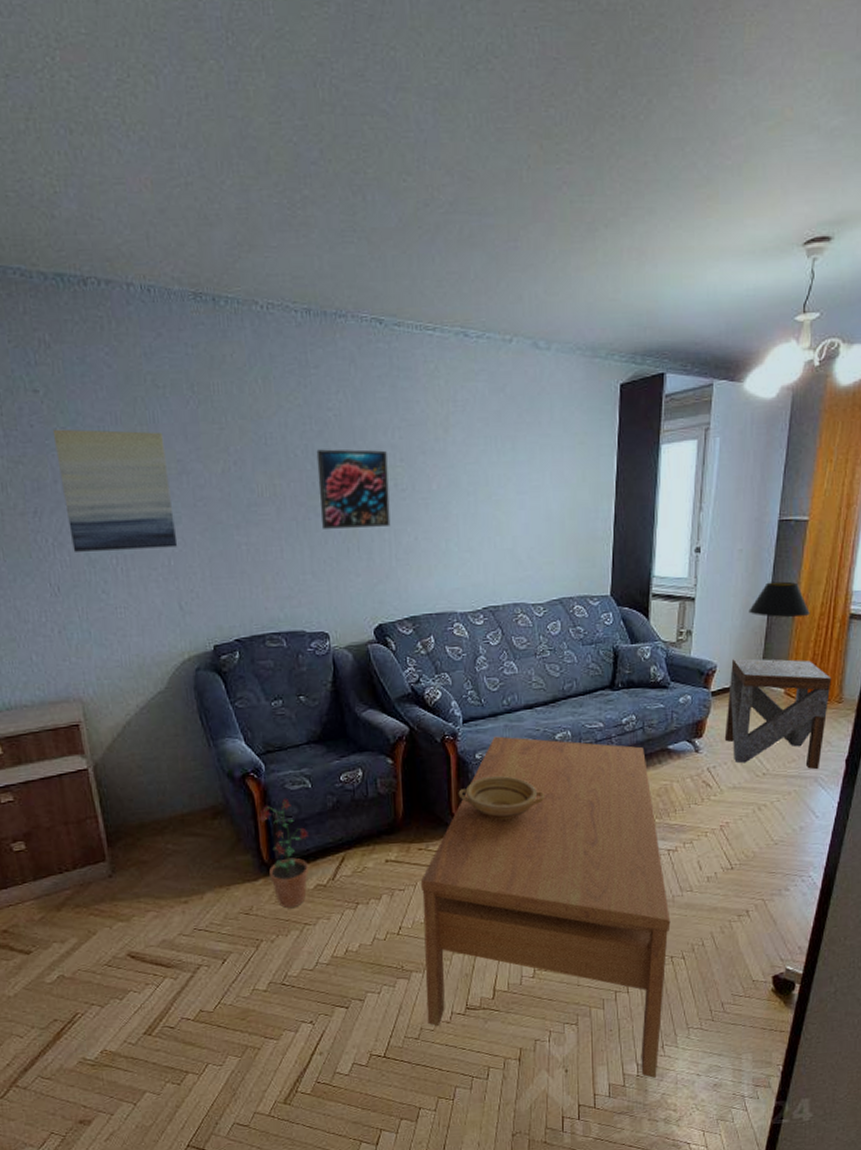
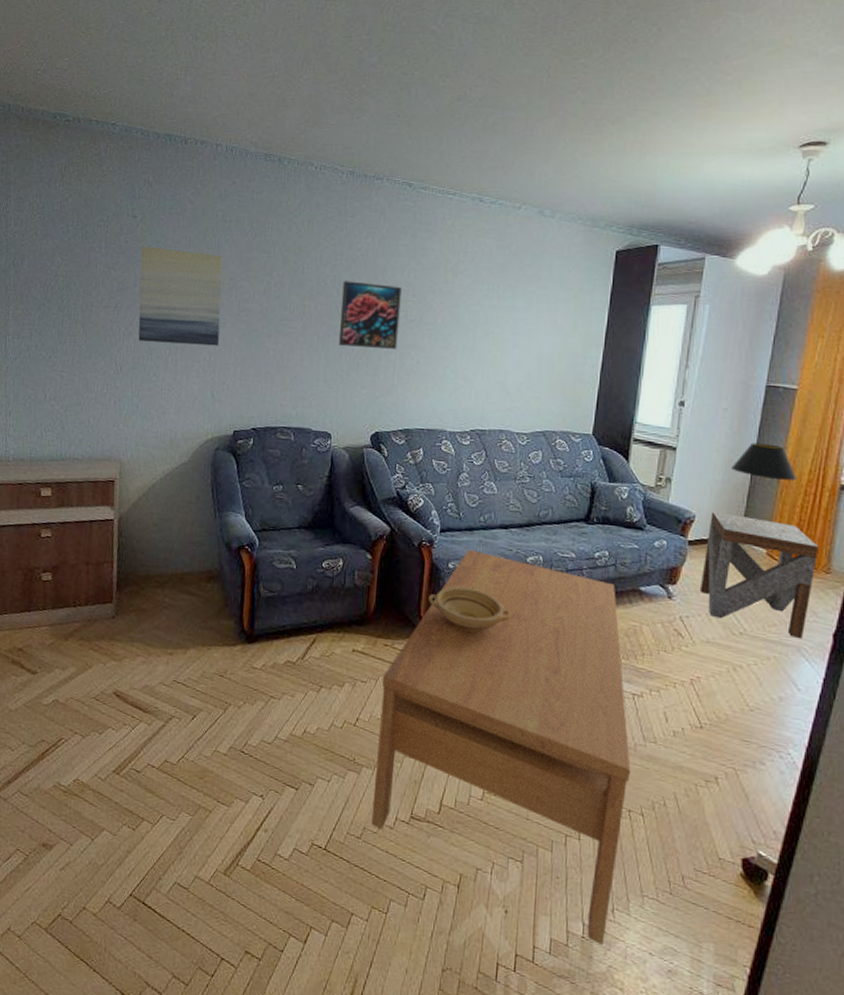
potted plant: present [258,799,309,908] -> none [245,575,287,678]

